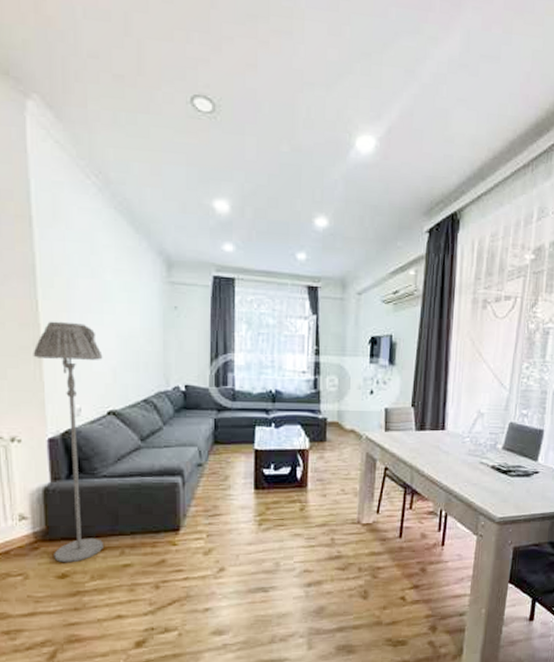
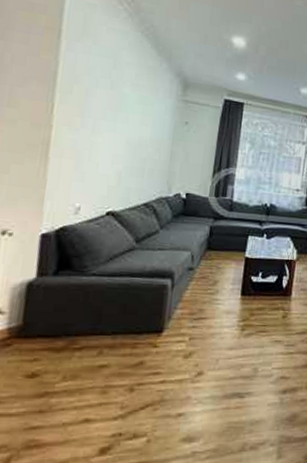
floor lamp: present [33,321,103,563] -> none [26,123,110,362]

